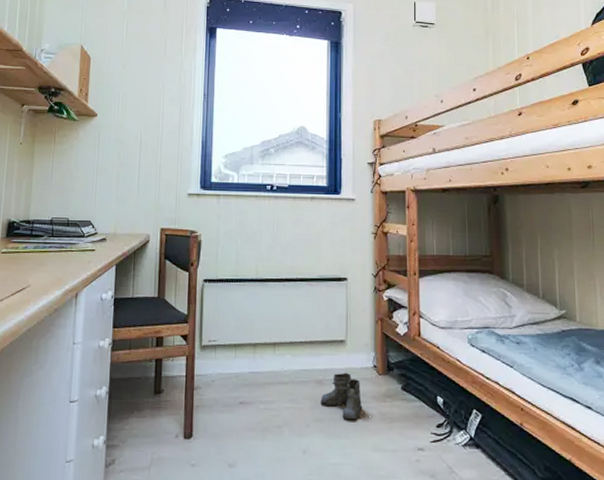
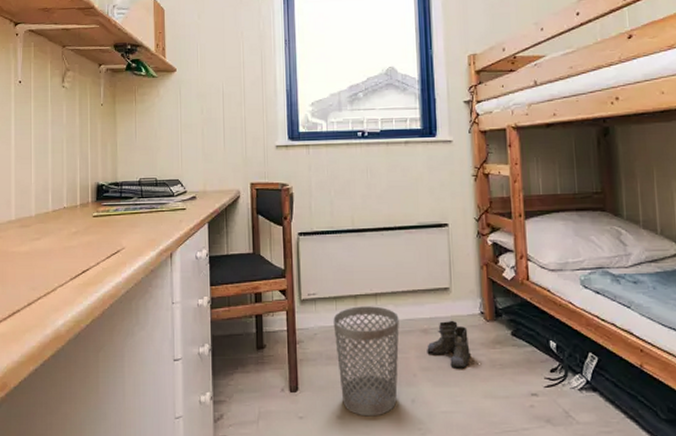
wastebasket: none [231,355,295,466] -> present [333,306,400,417]

